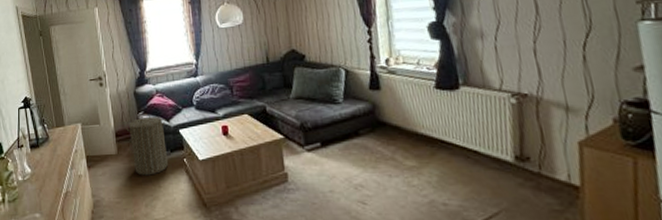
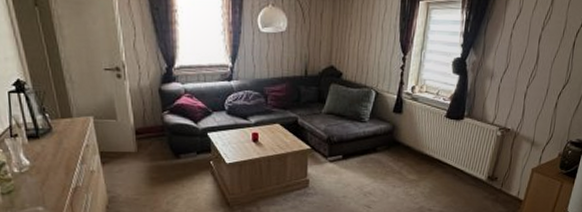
laundry hamper: present [125,113,169,176] -> none [147,113,194,175]

